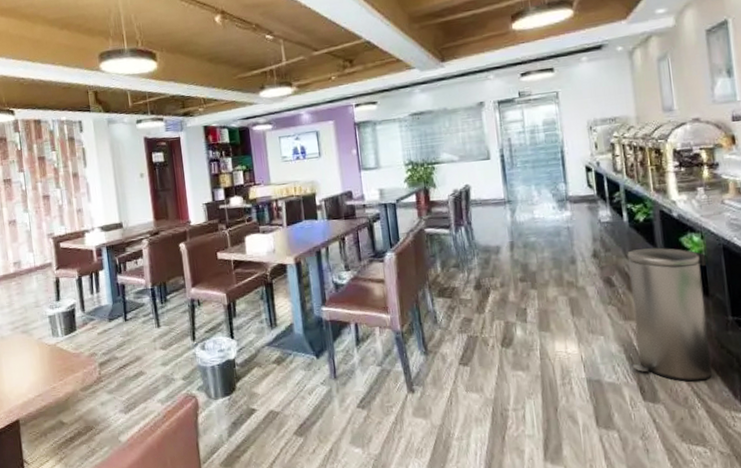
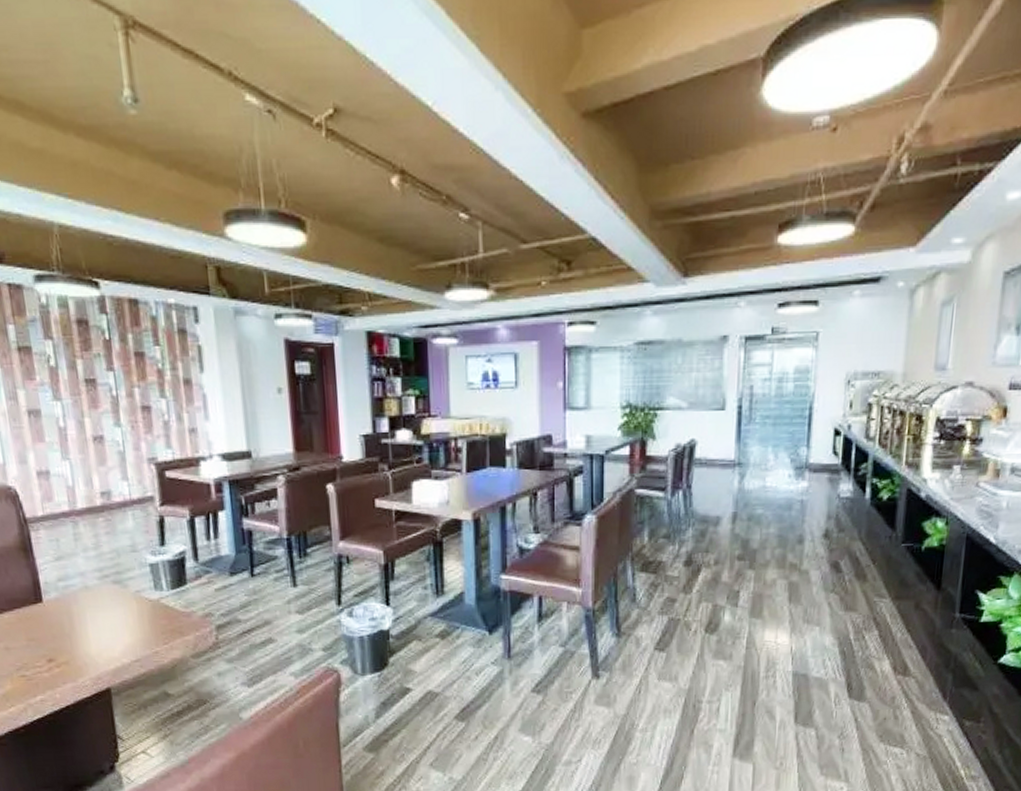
pedal bin: present [627,247,713,382] -> none [843,531,946,682]

